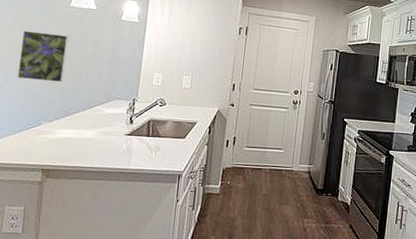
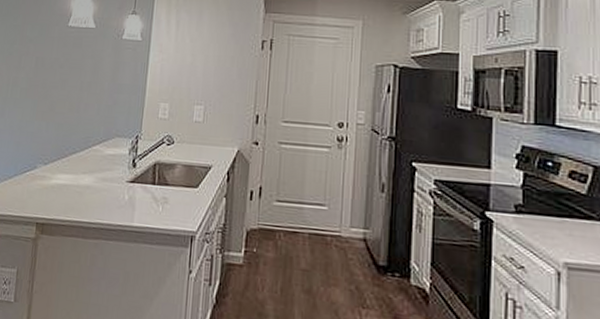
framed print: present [17,30,69,83] -> none [13,57,66,117]

